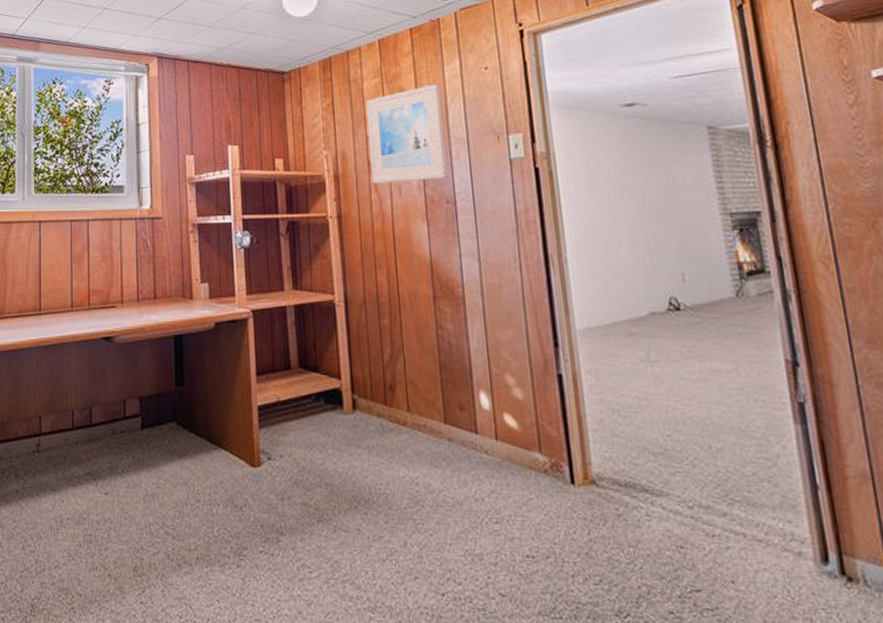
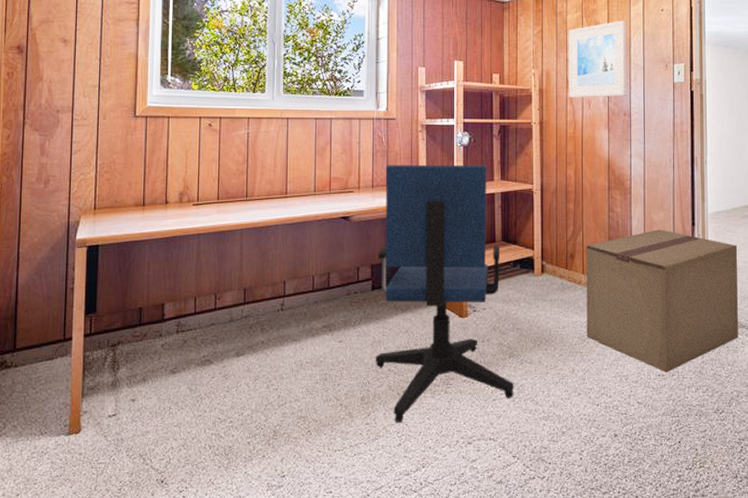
office chair: none [147,271,327,604] -> present [375,164,514,423]
cardboard box: none [409,352,640,553] -> present [586,229,738,373]

